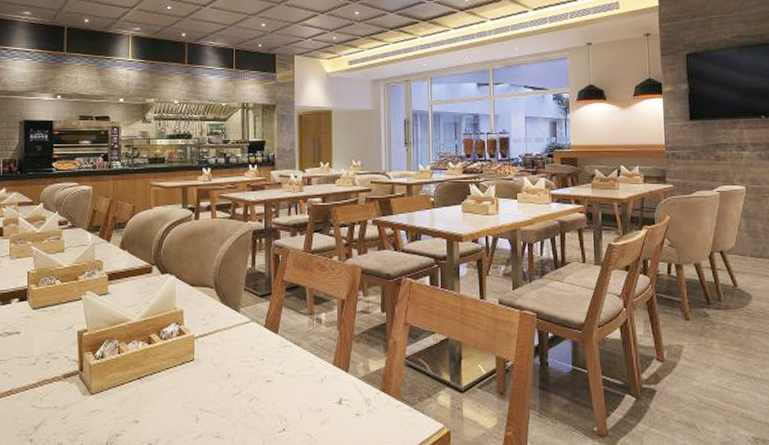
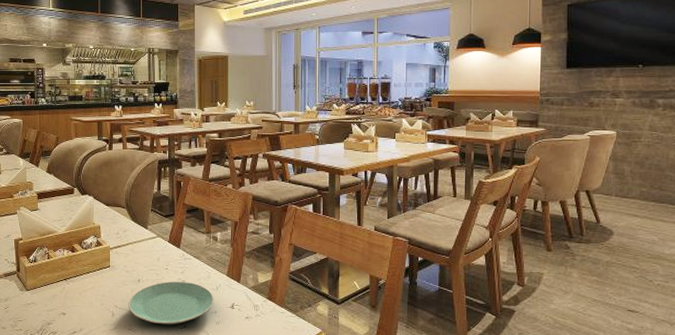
plate: none [216,374,319,429] -> present [128,281,214,325]

